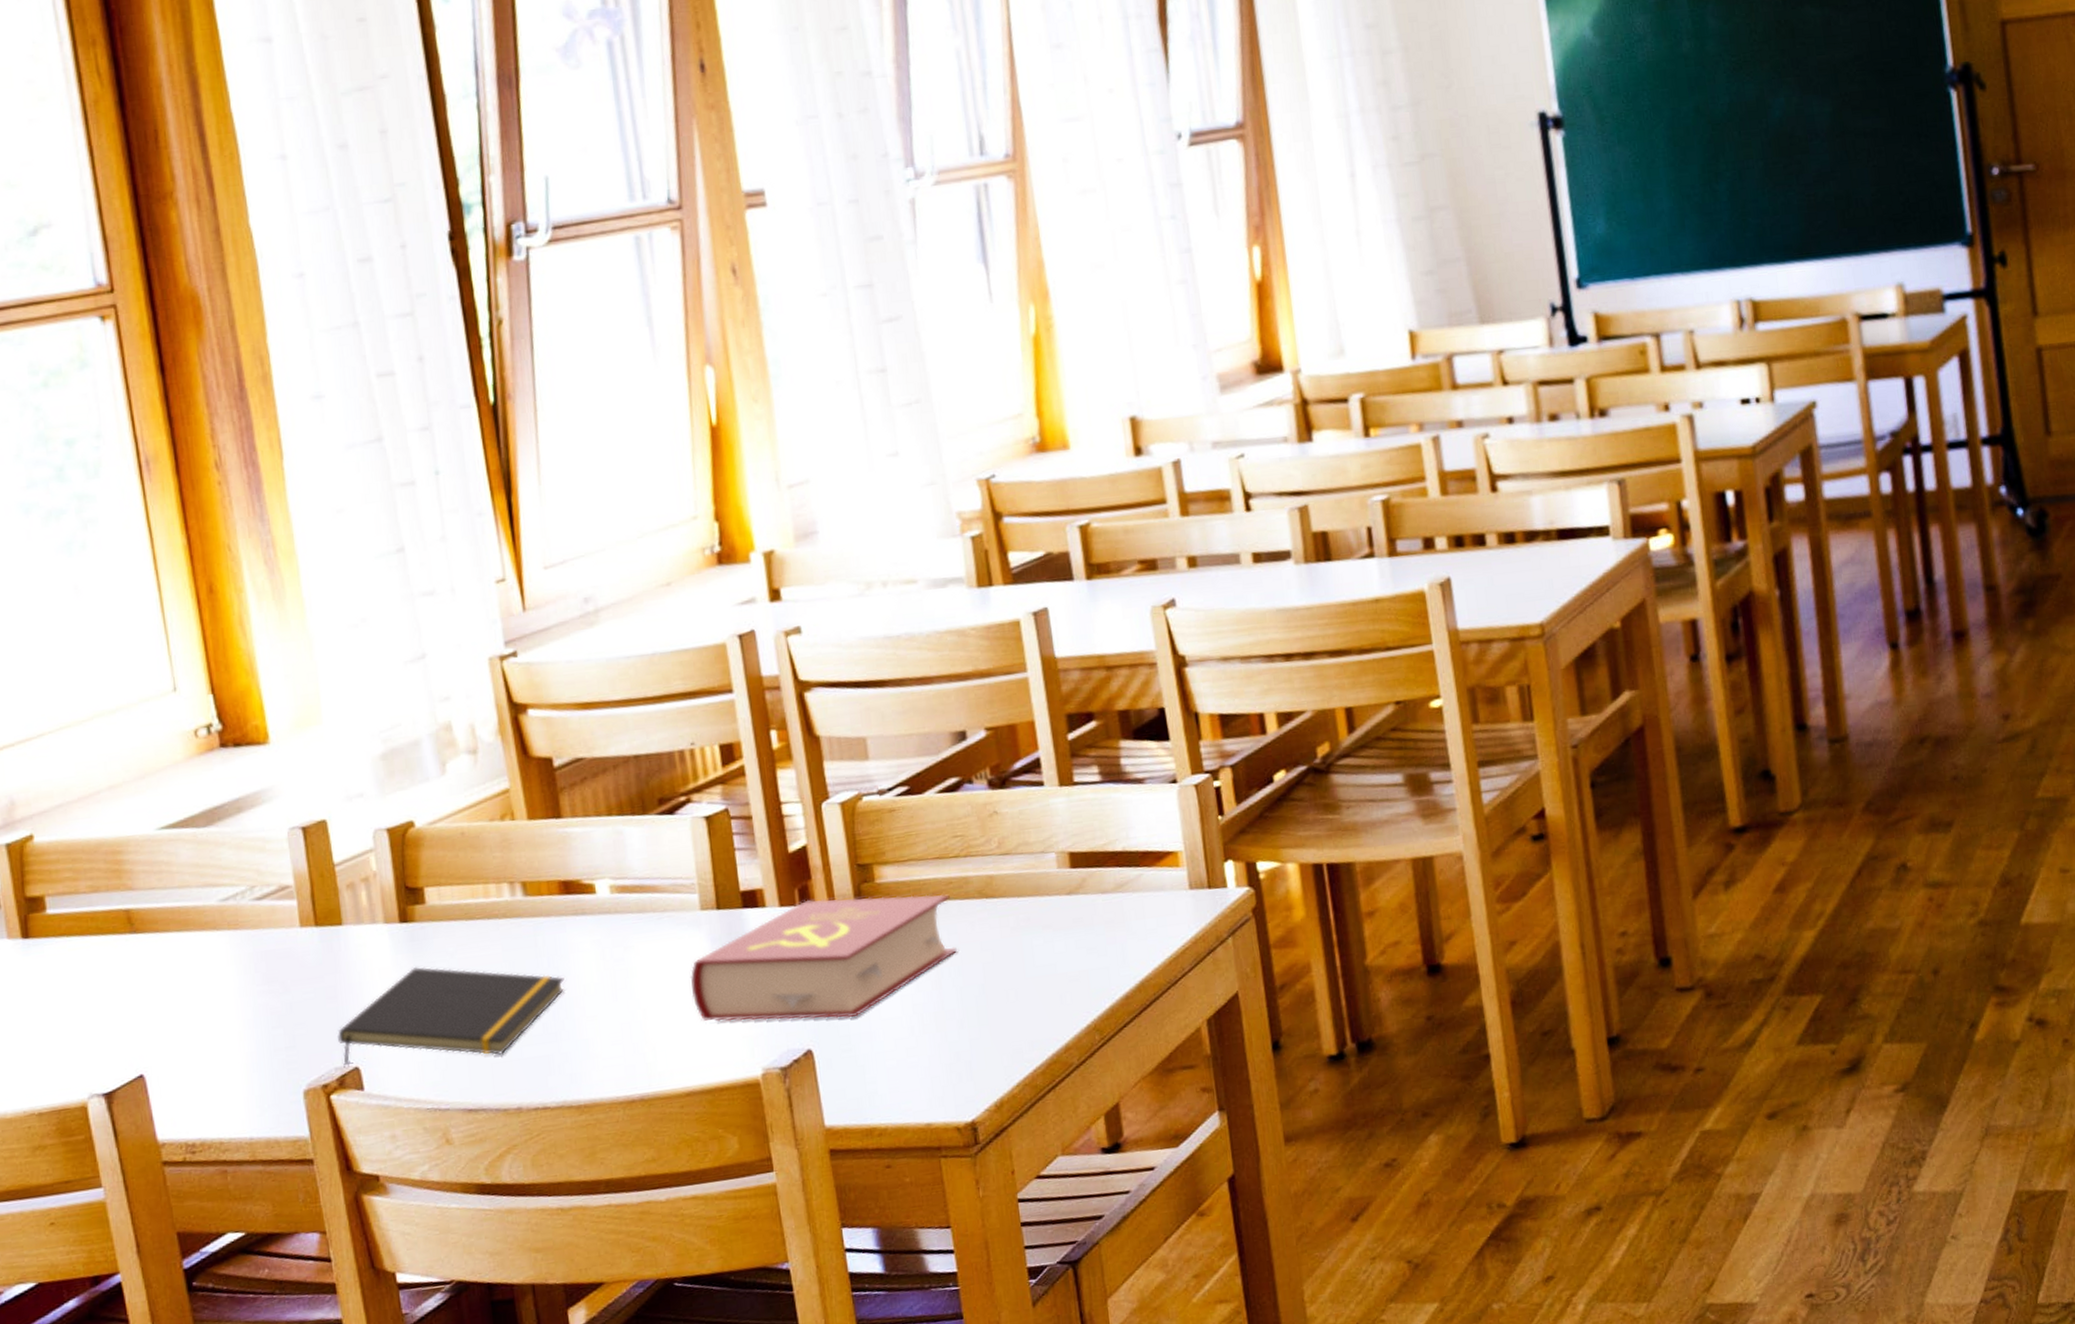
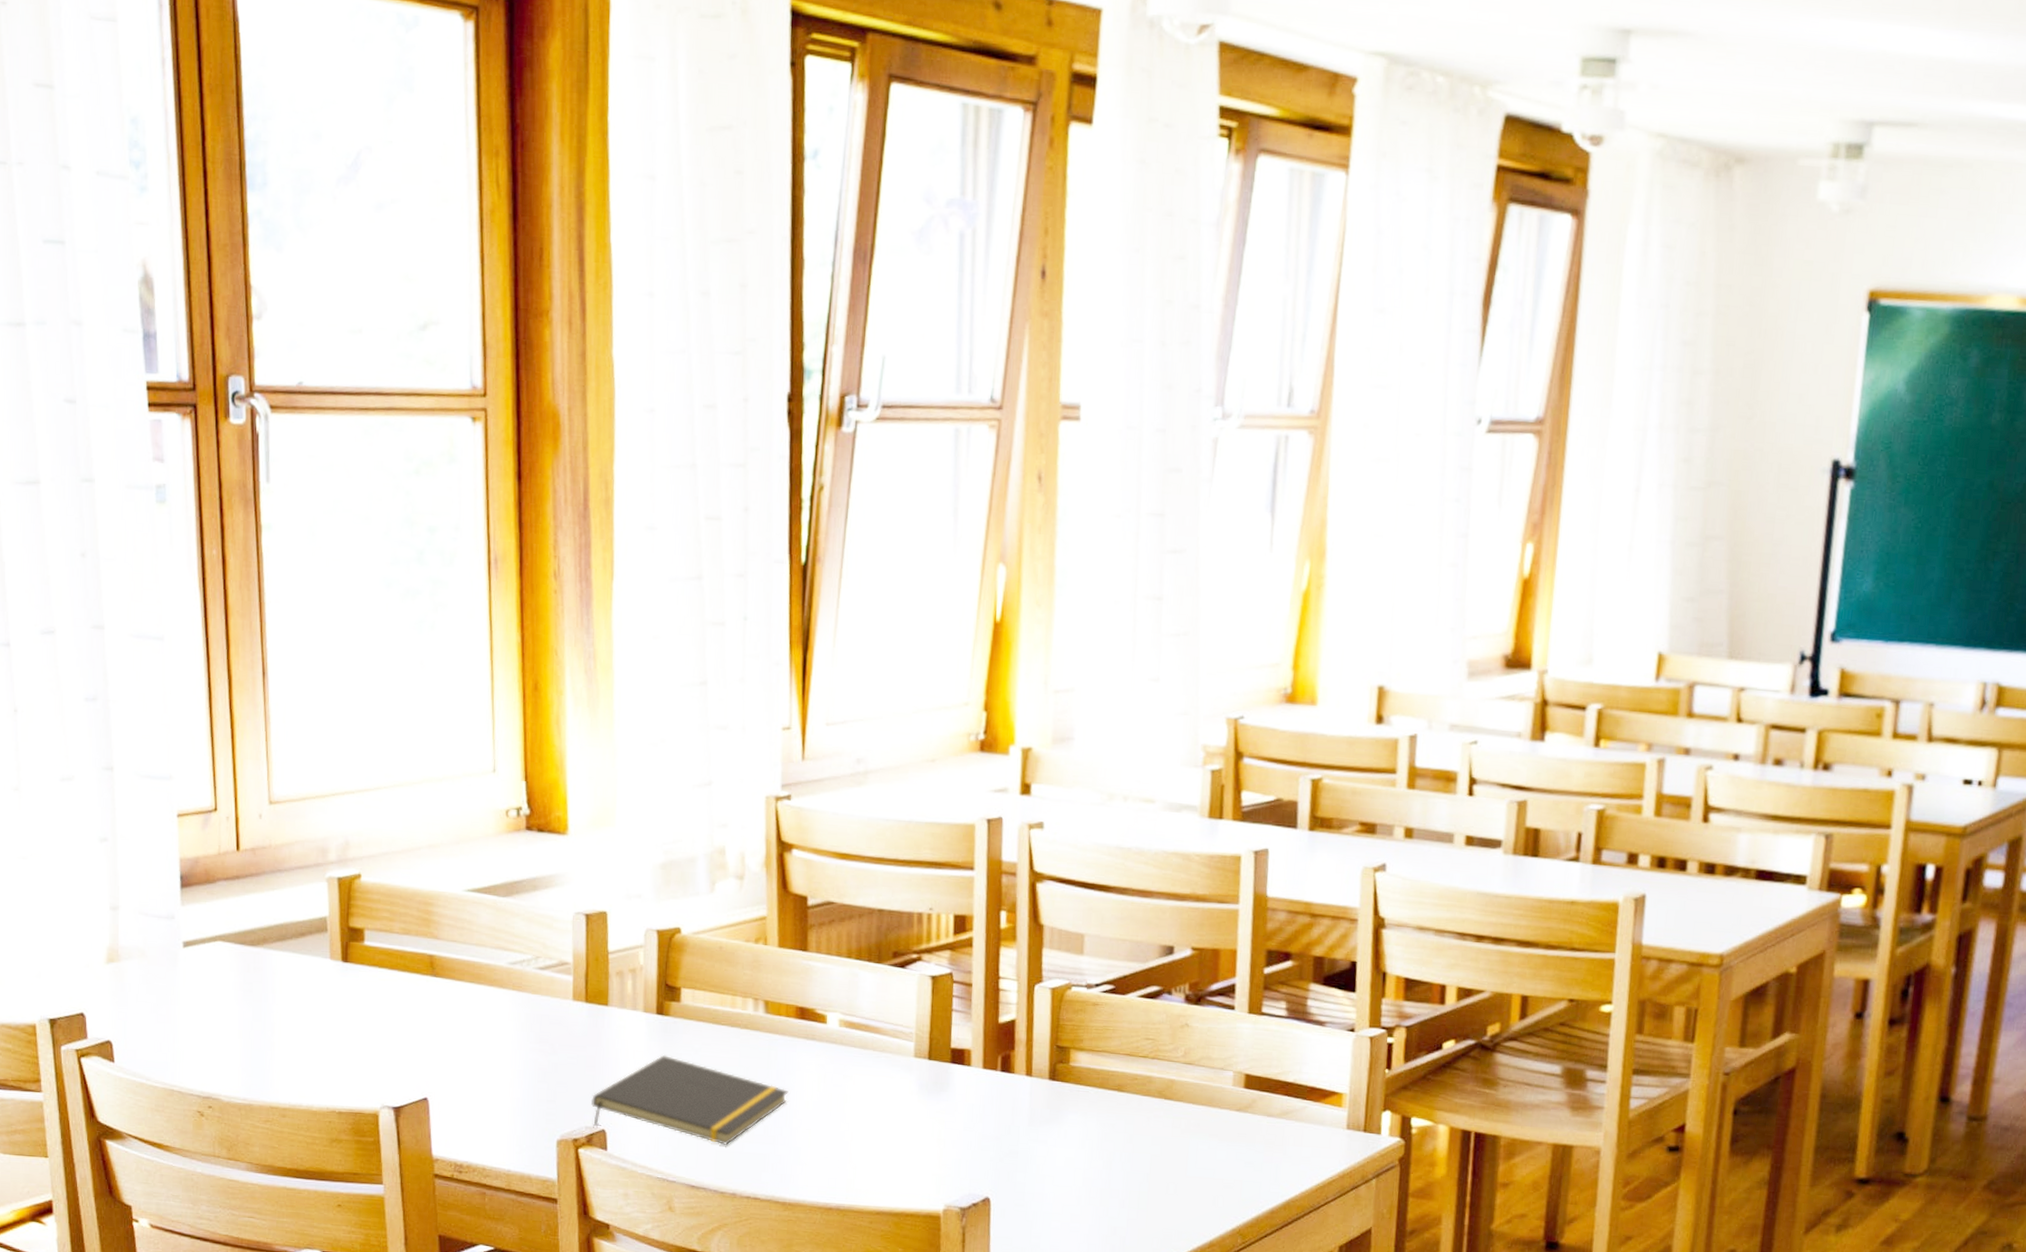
book: present [690,894,957,1022] -> none [894,1067,1133,1178]

